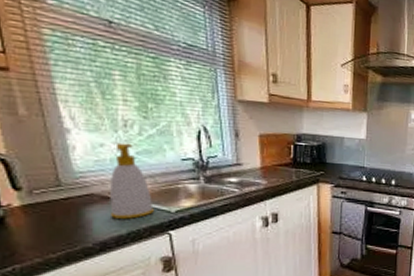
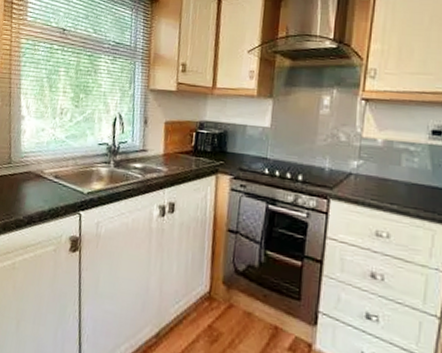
soap bottle: present [110,142,154,219] -> none [40,128,72,197]

